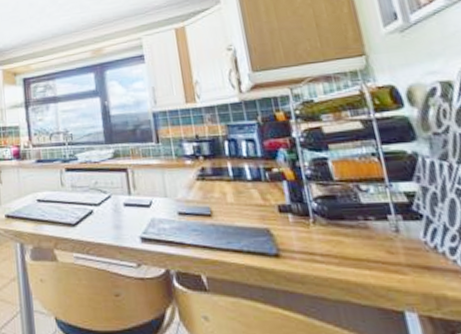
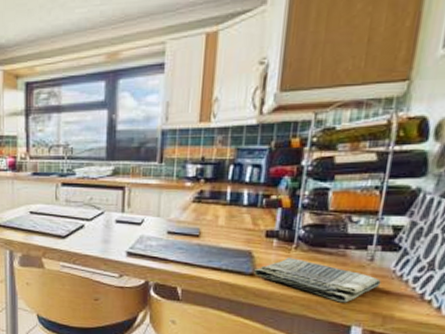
dish towel: none [277,233,417,283] -> present [253,258,381,303]

